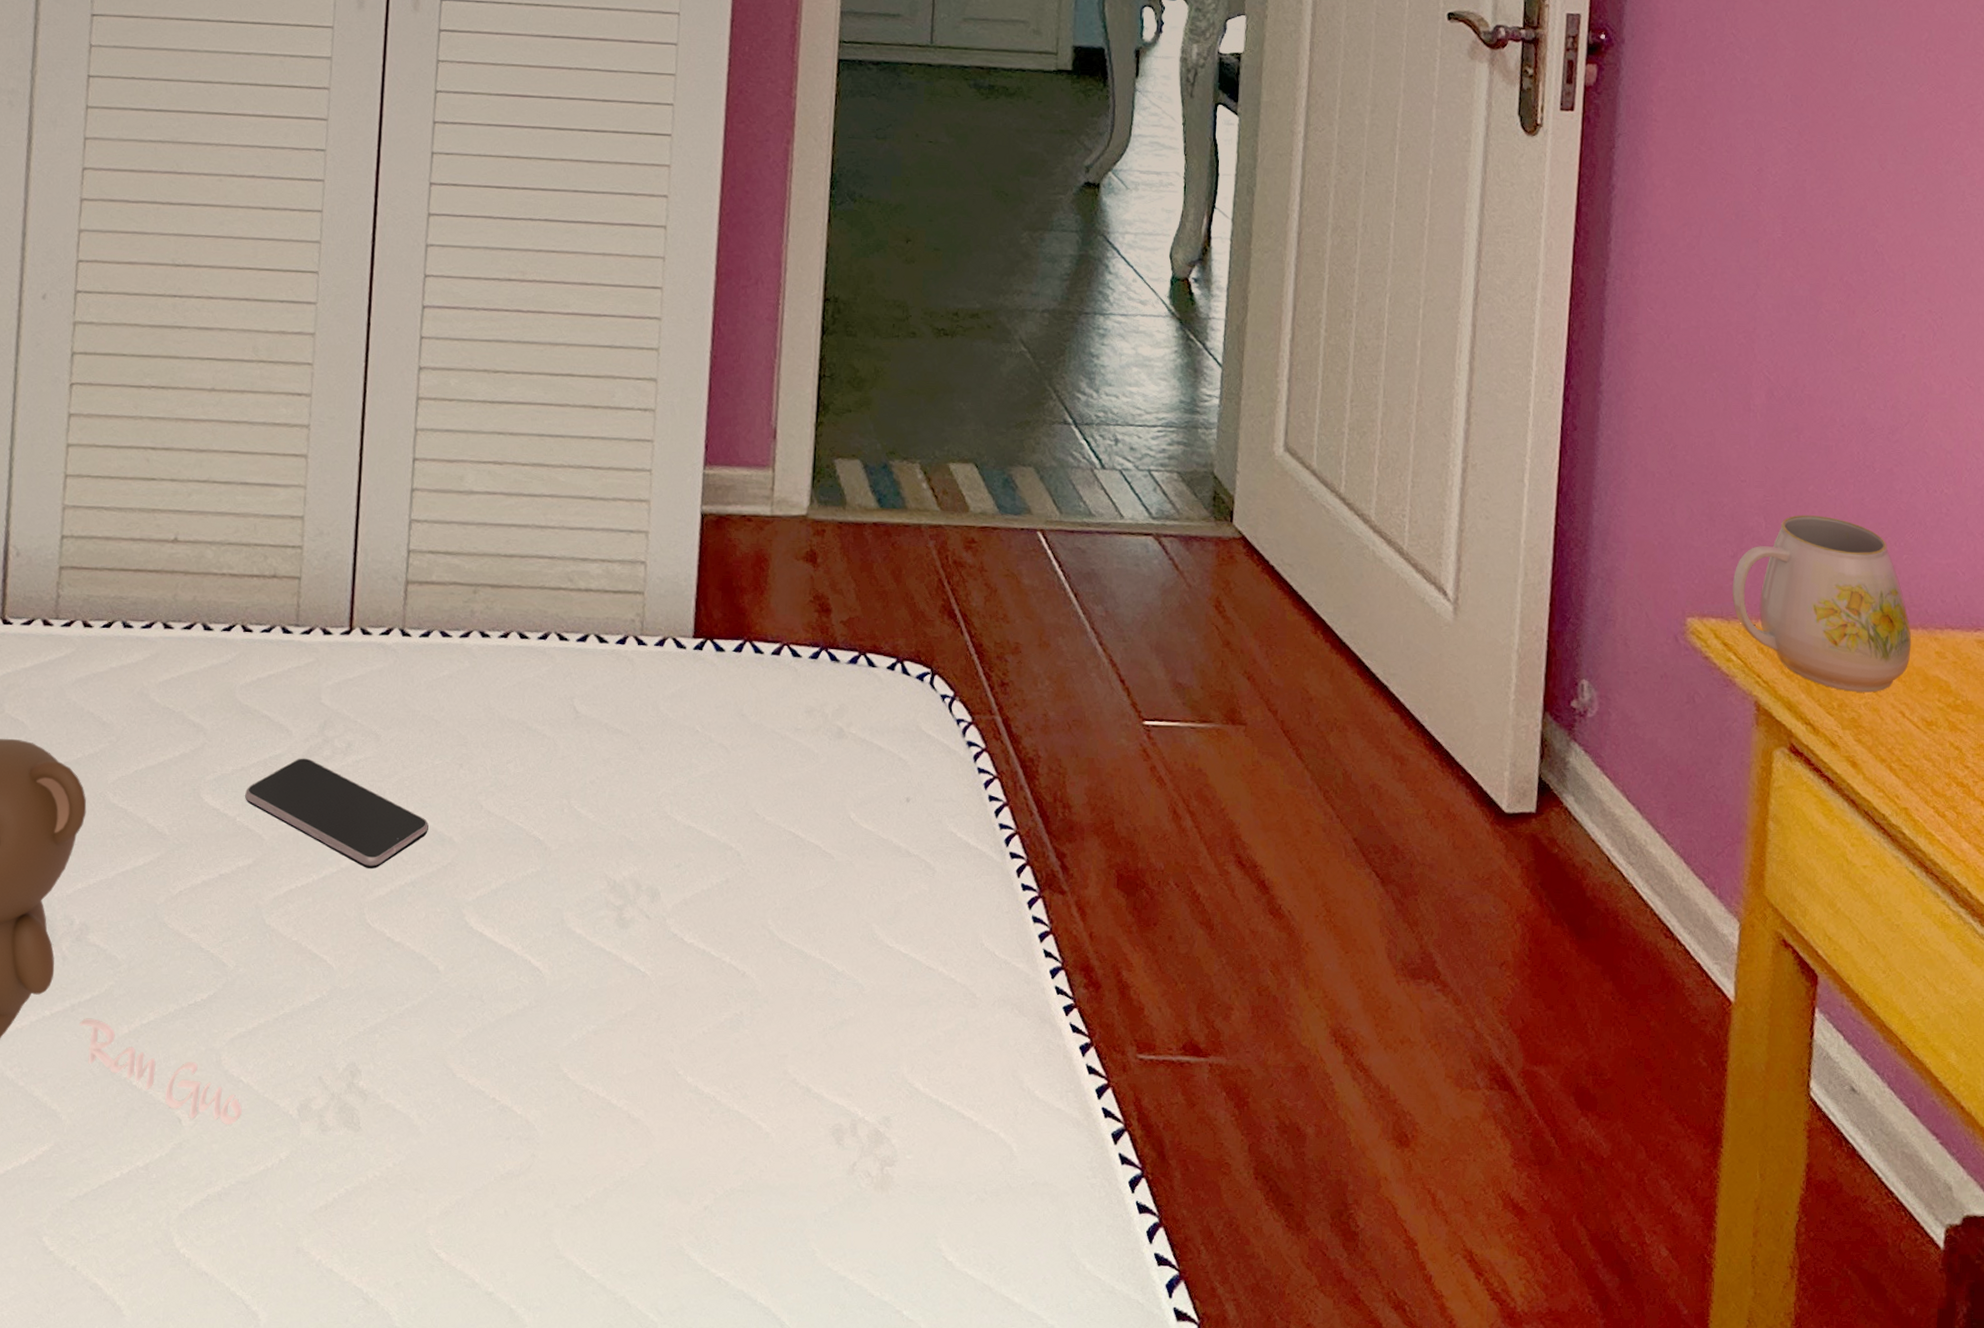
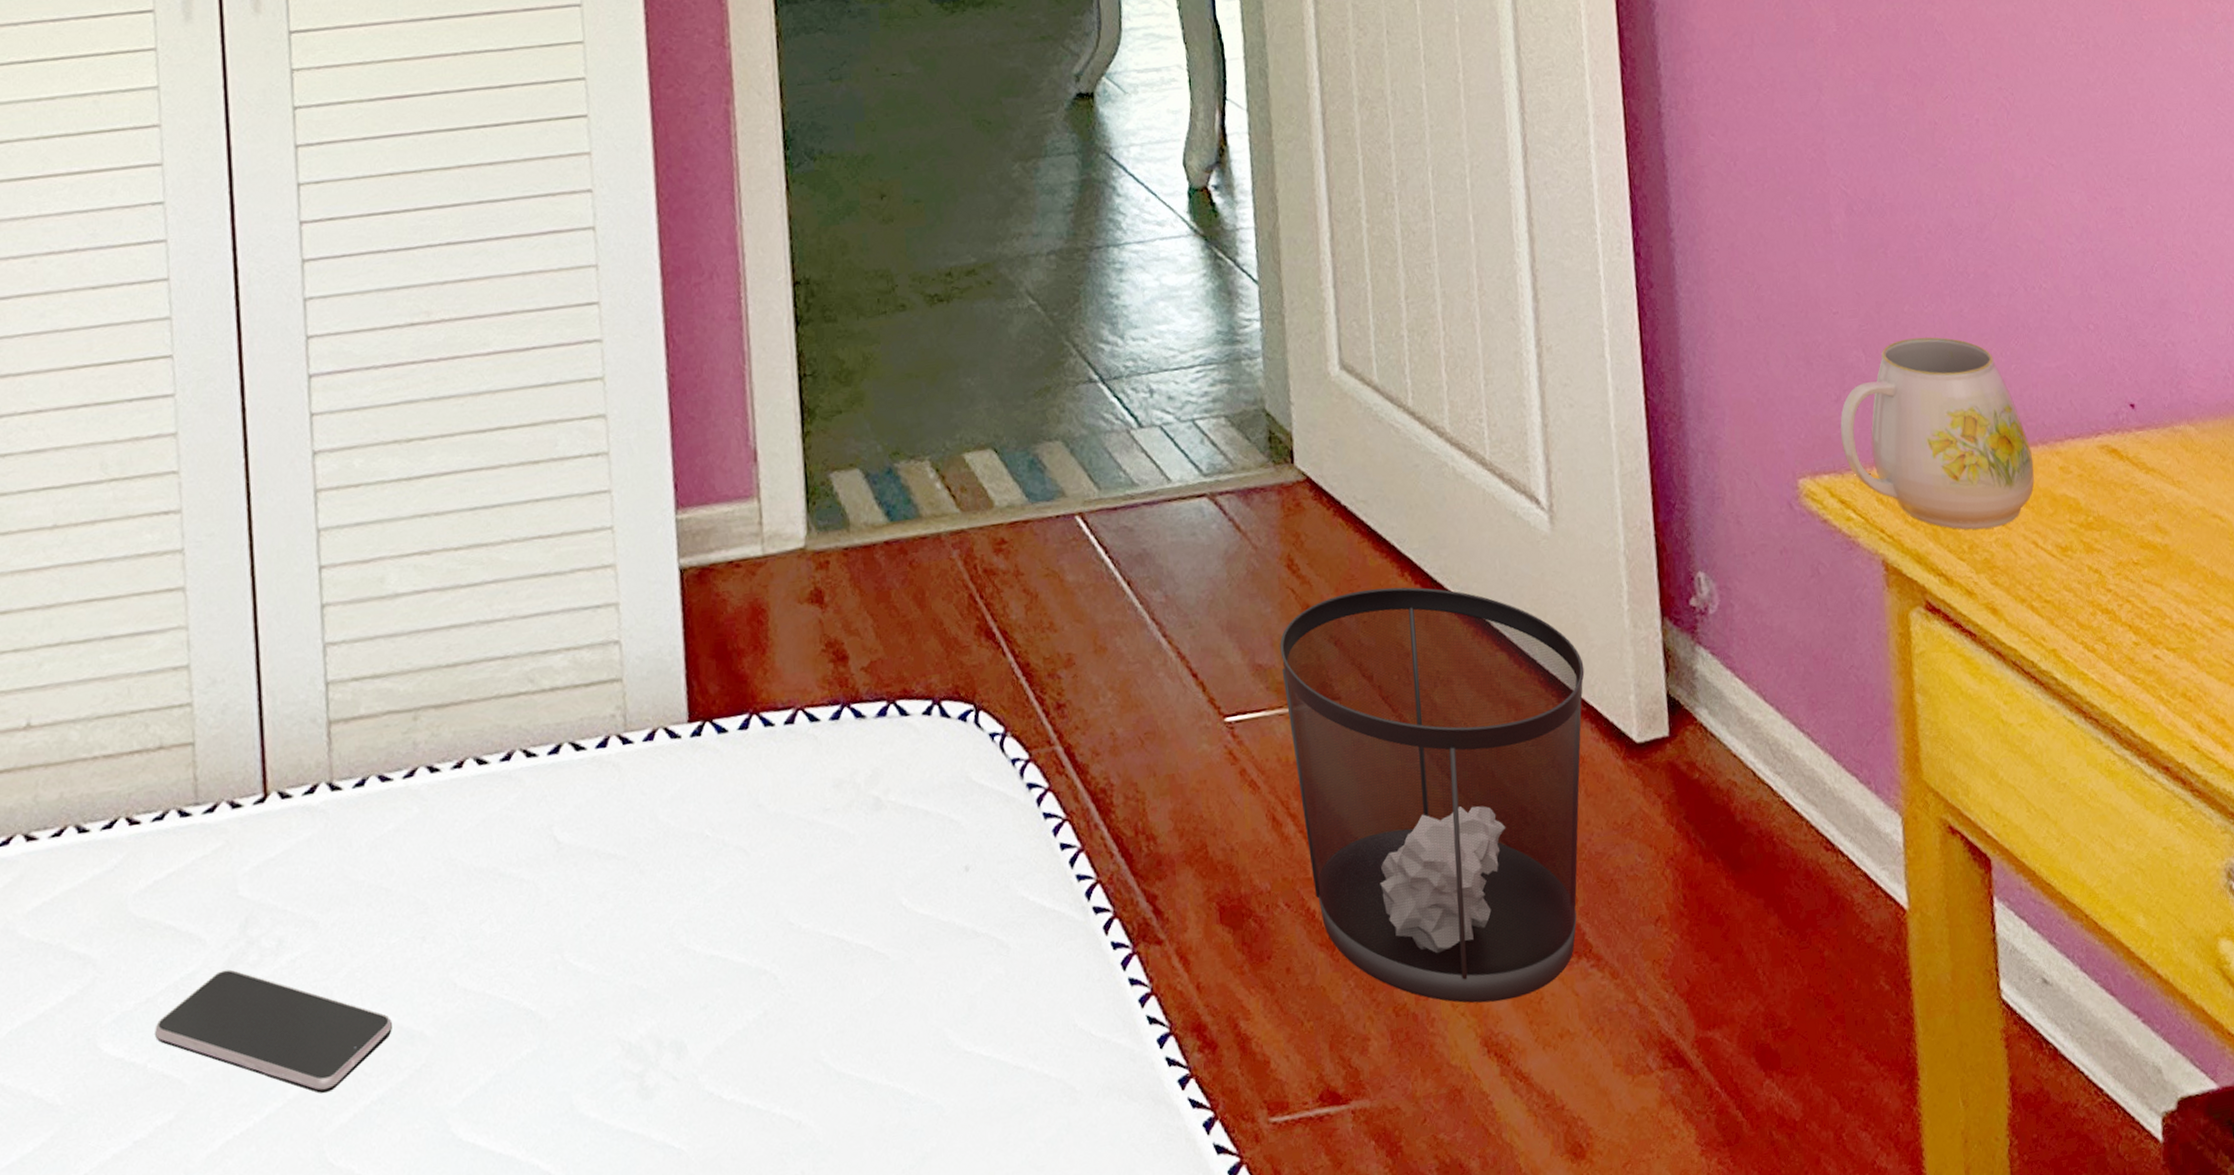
waste bin: none [1198,638,1467,1003] -> present [1279,587,1585,1003]

